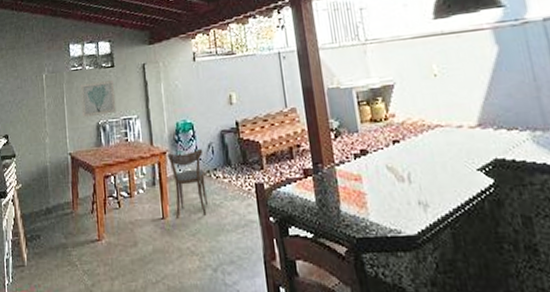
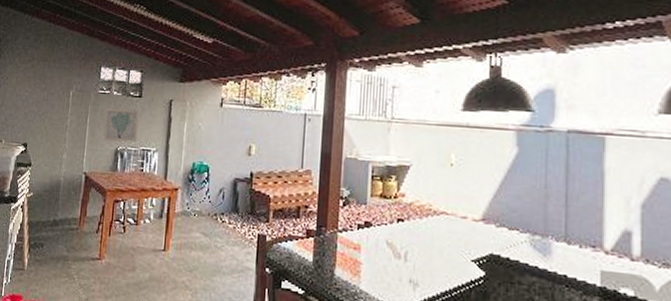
dining chair: present [167,149,208,219] -> none [177,190,214,255]

